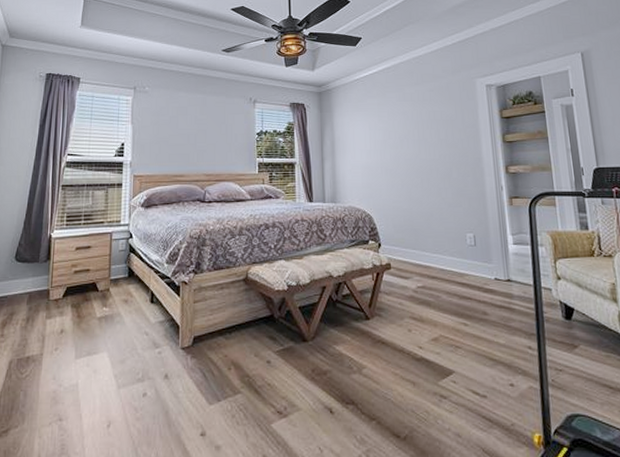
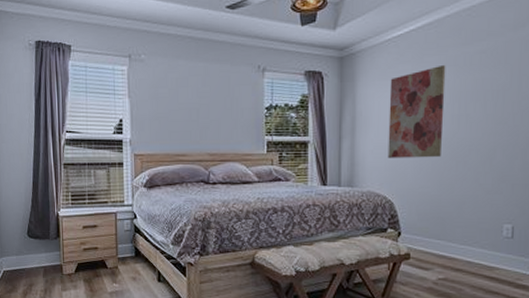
wall art: none [361,99,408,177] -> present [387,64,446,158]

